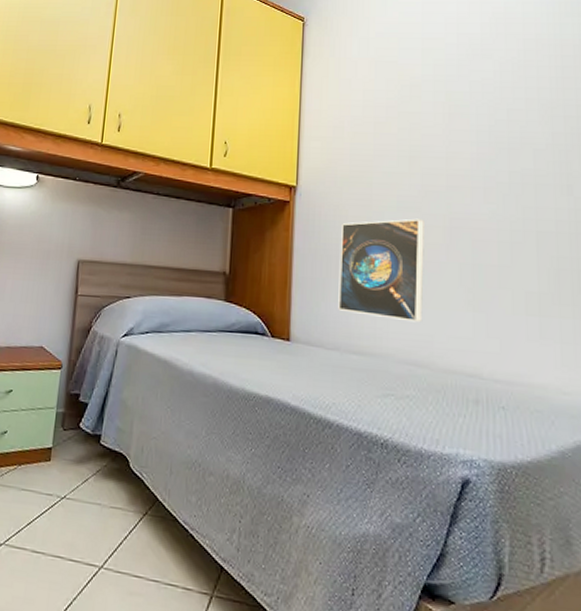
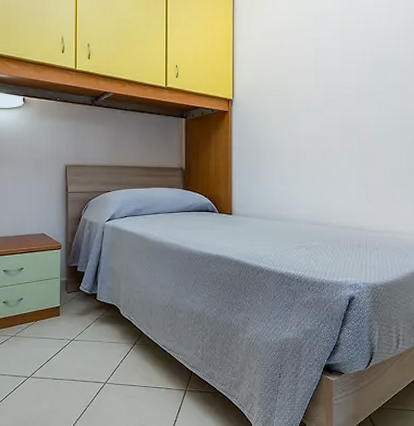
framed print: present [338,218,424,323] -> none [266,120,325,195]

